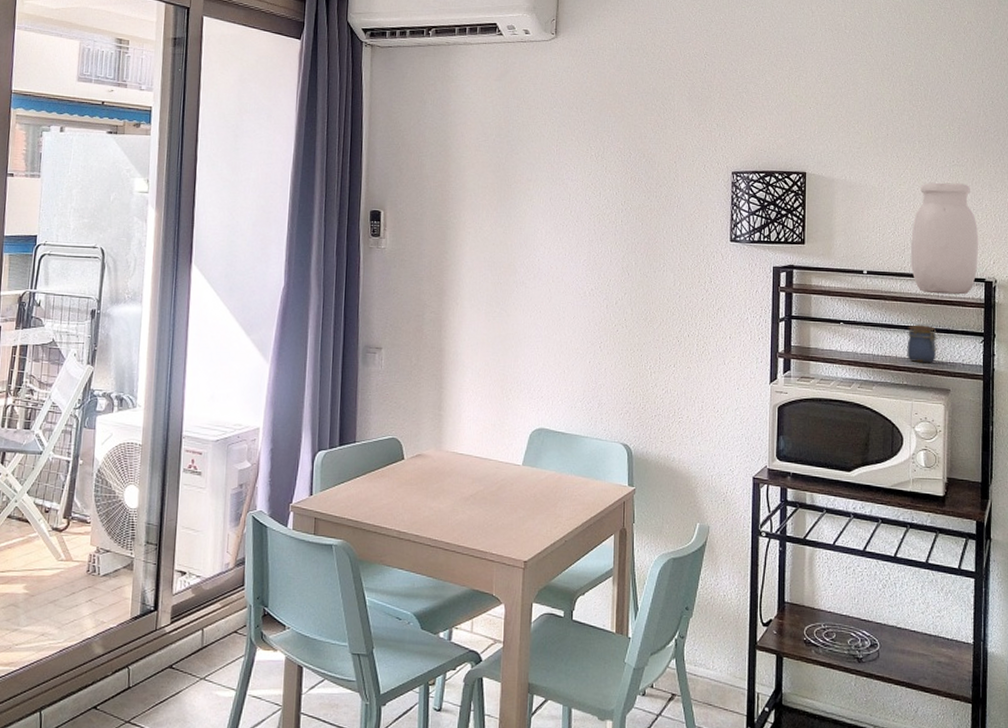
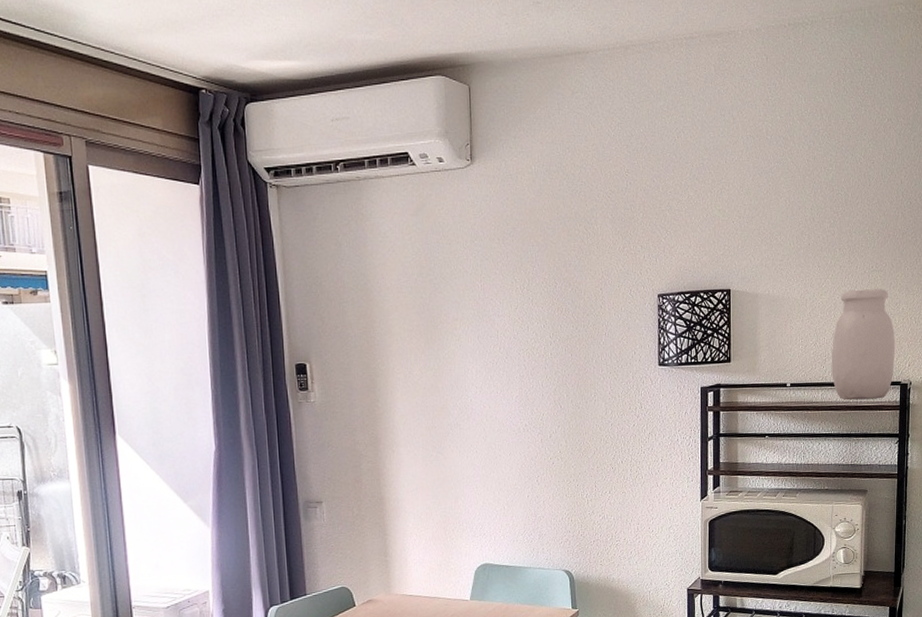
jar: present [907,325,937,363] -> none [828,431,856,467]

